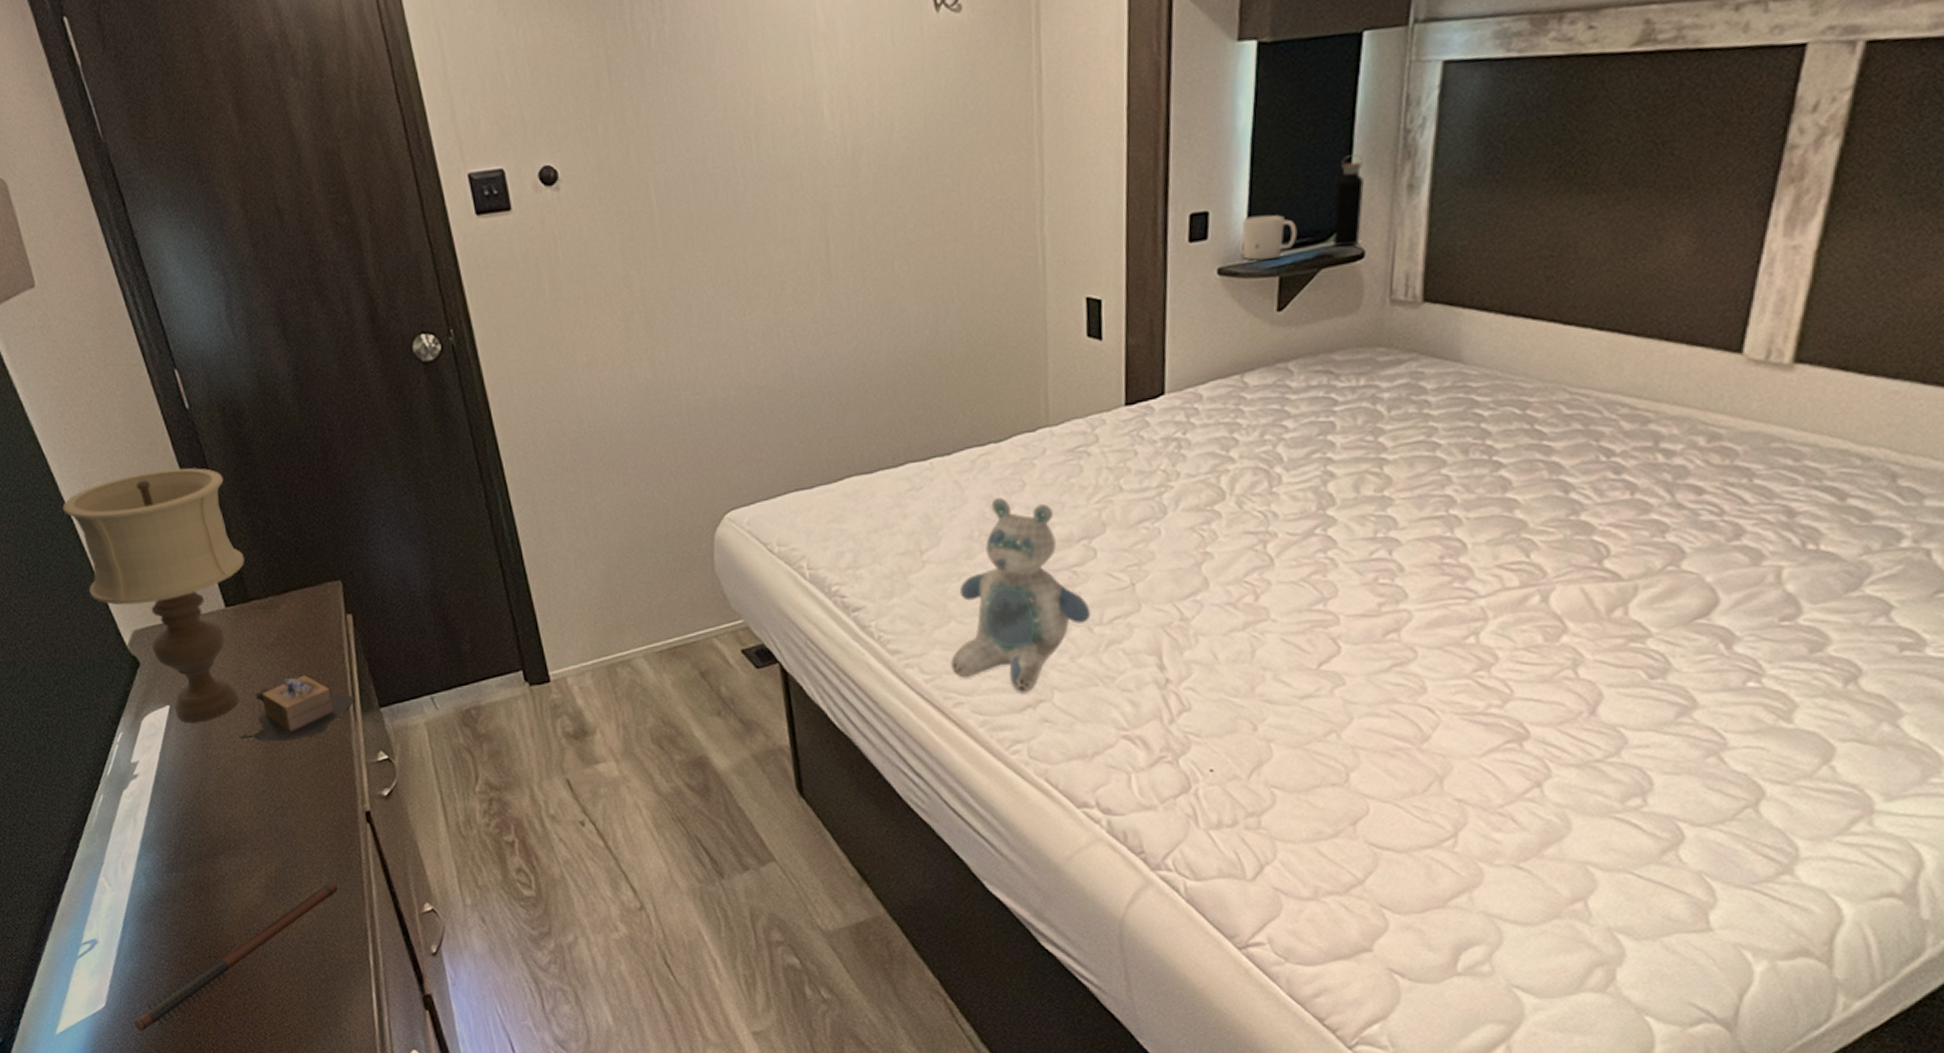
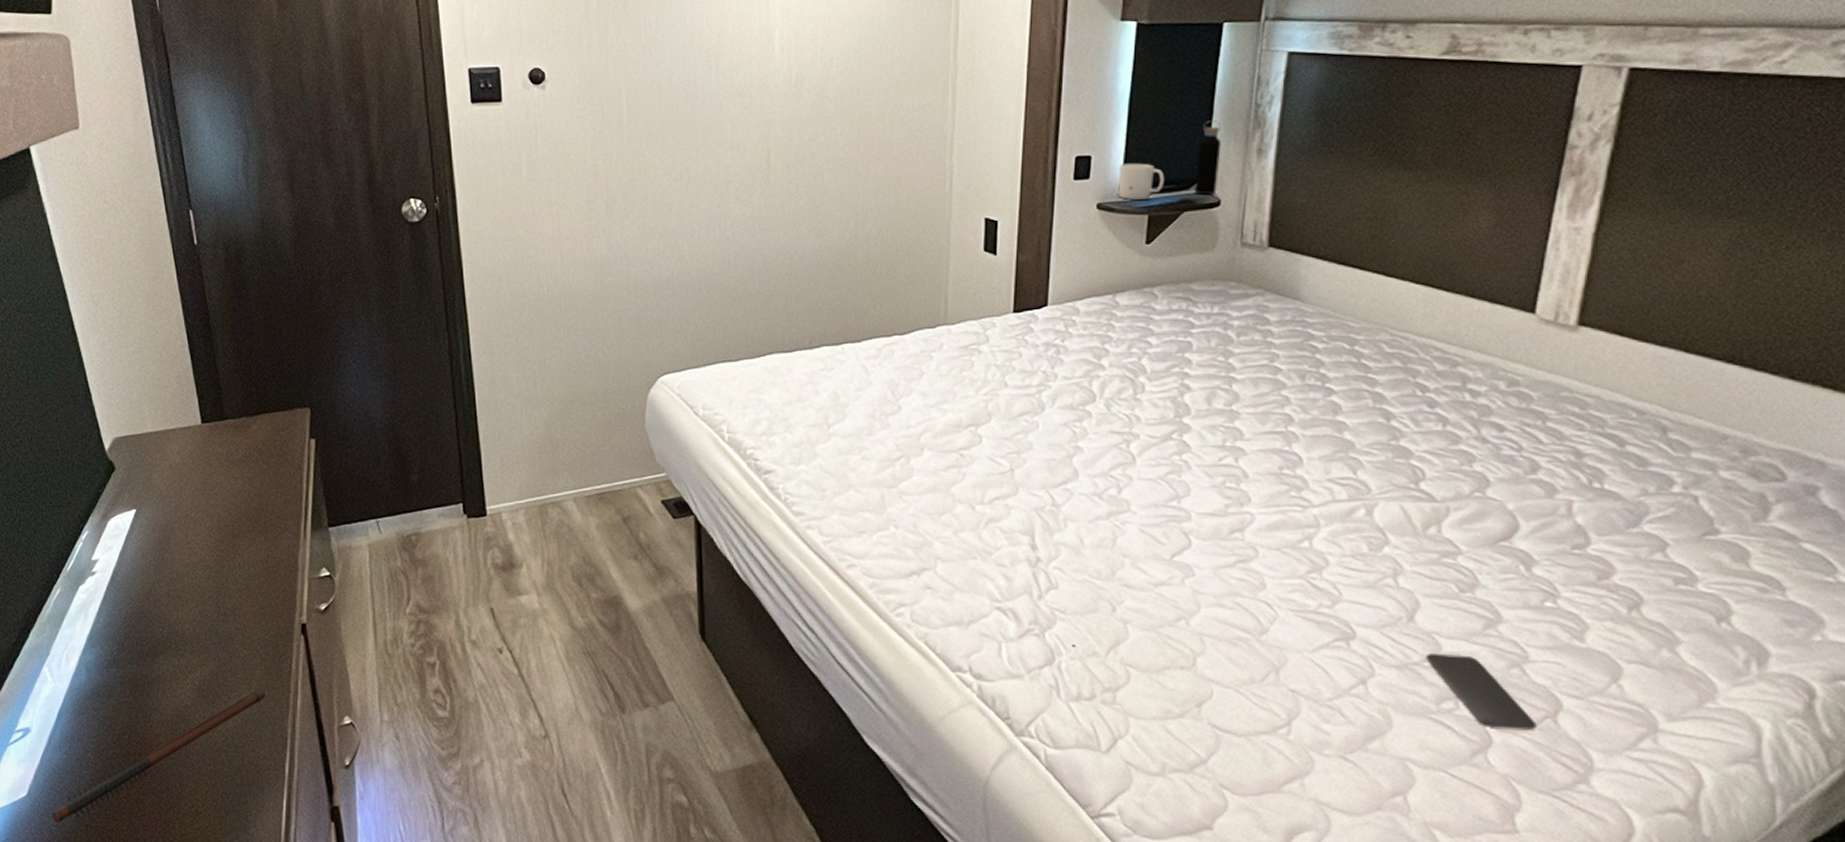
table lamp: present [63,468,245,722] -> none [69,296,225,527]
jewelry box: present [238,675,355,742] -> none [195,491,307,552]
polar bear: present [950,498,1091,694] -> none [847,384,974,561]
smartphone: none [1609,747,1736,822] -> present [1426,654,1537,730]

